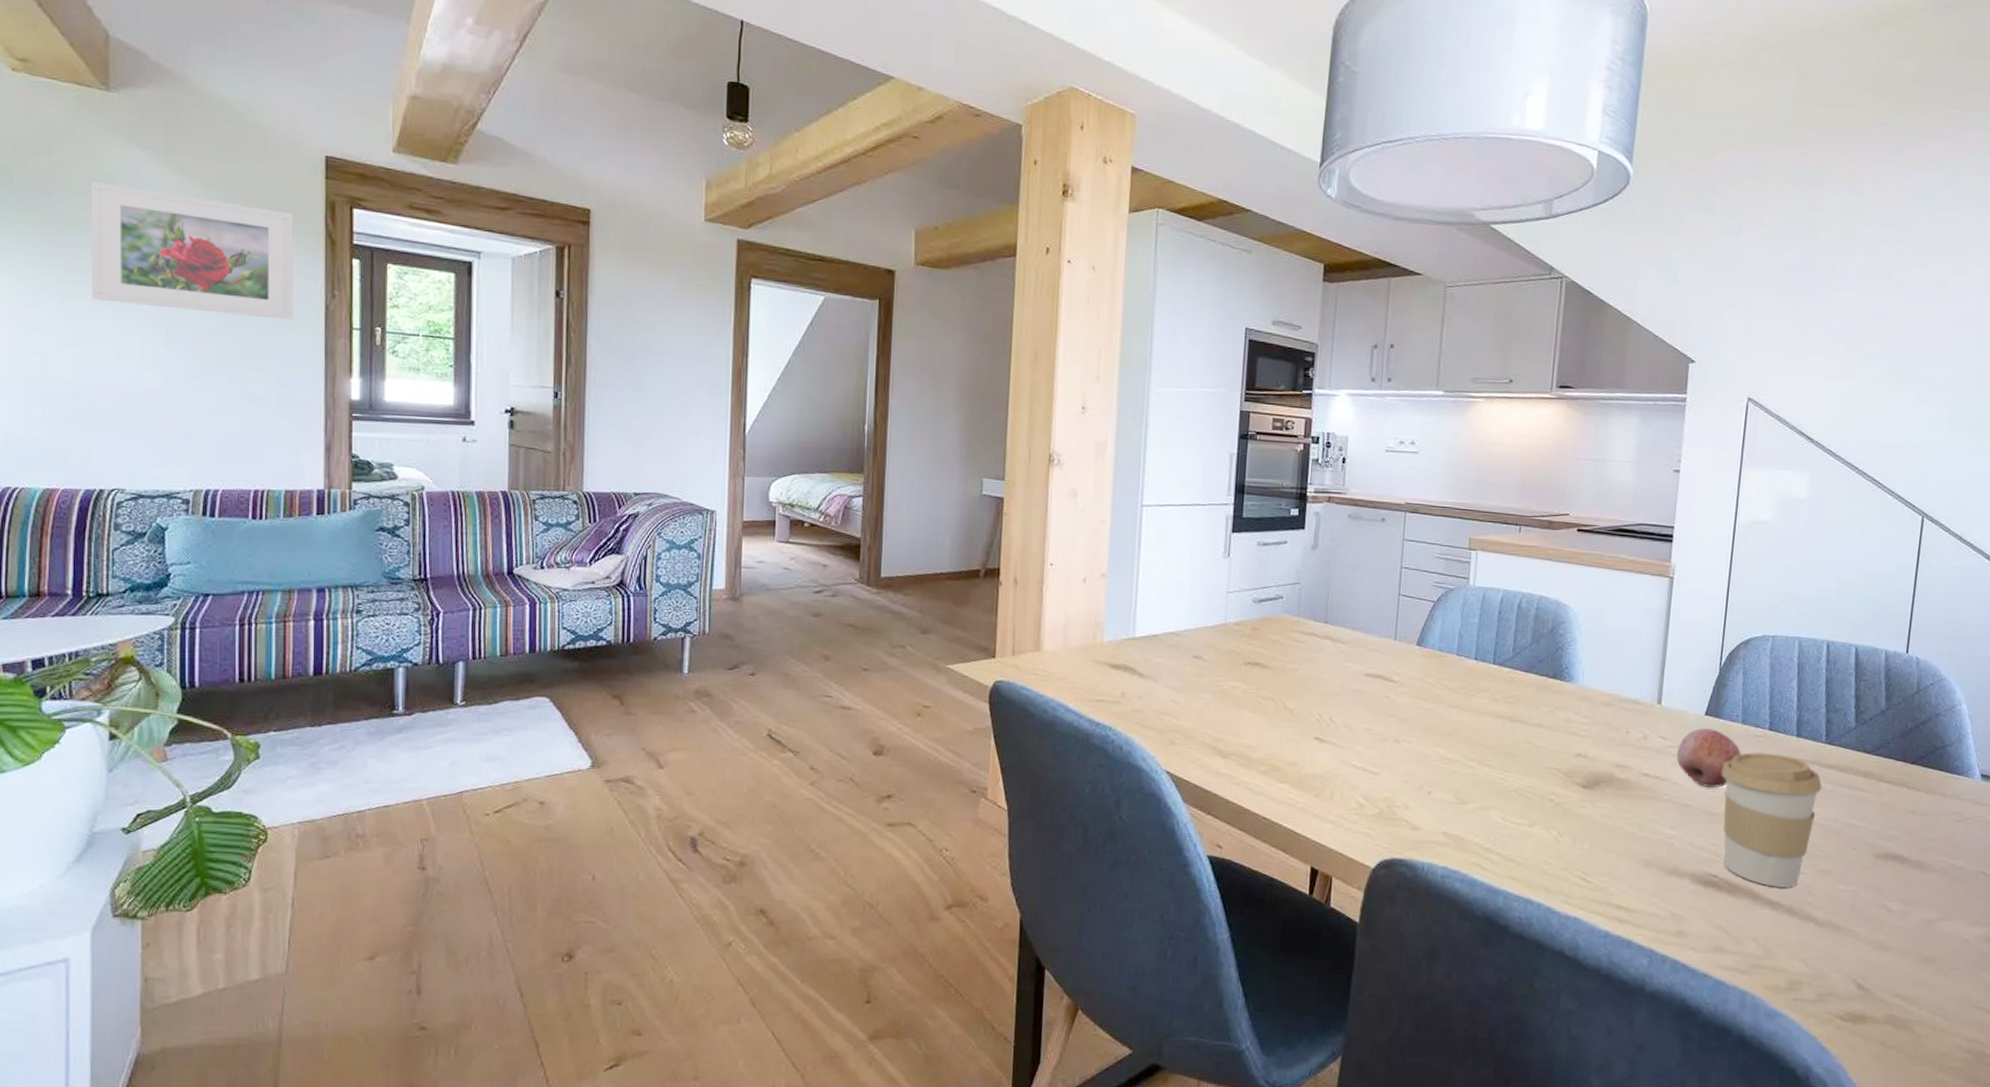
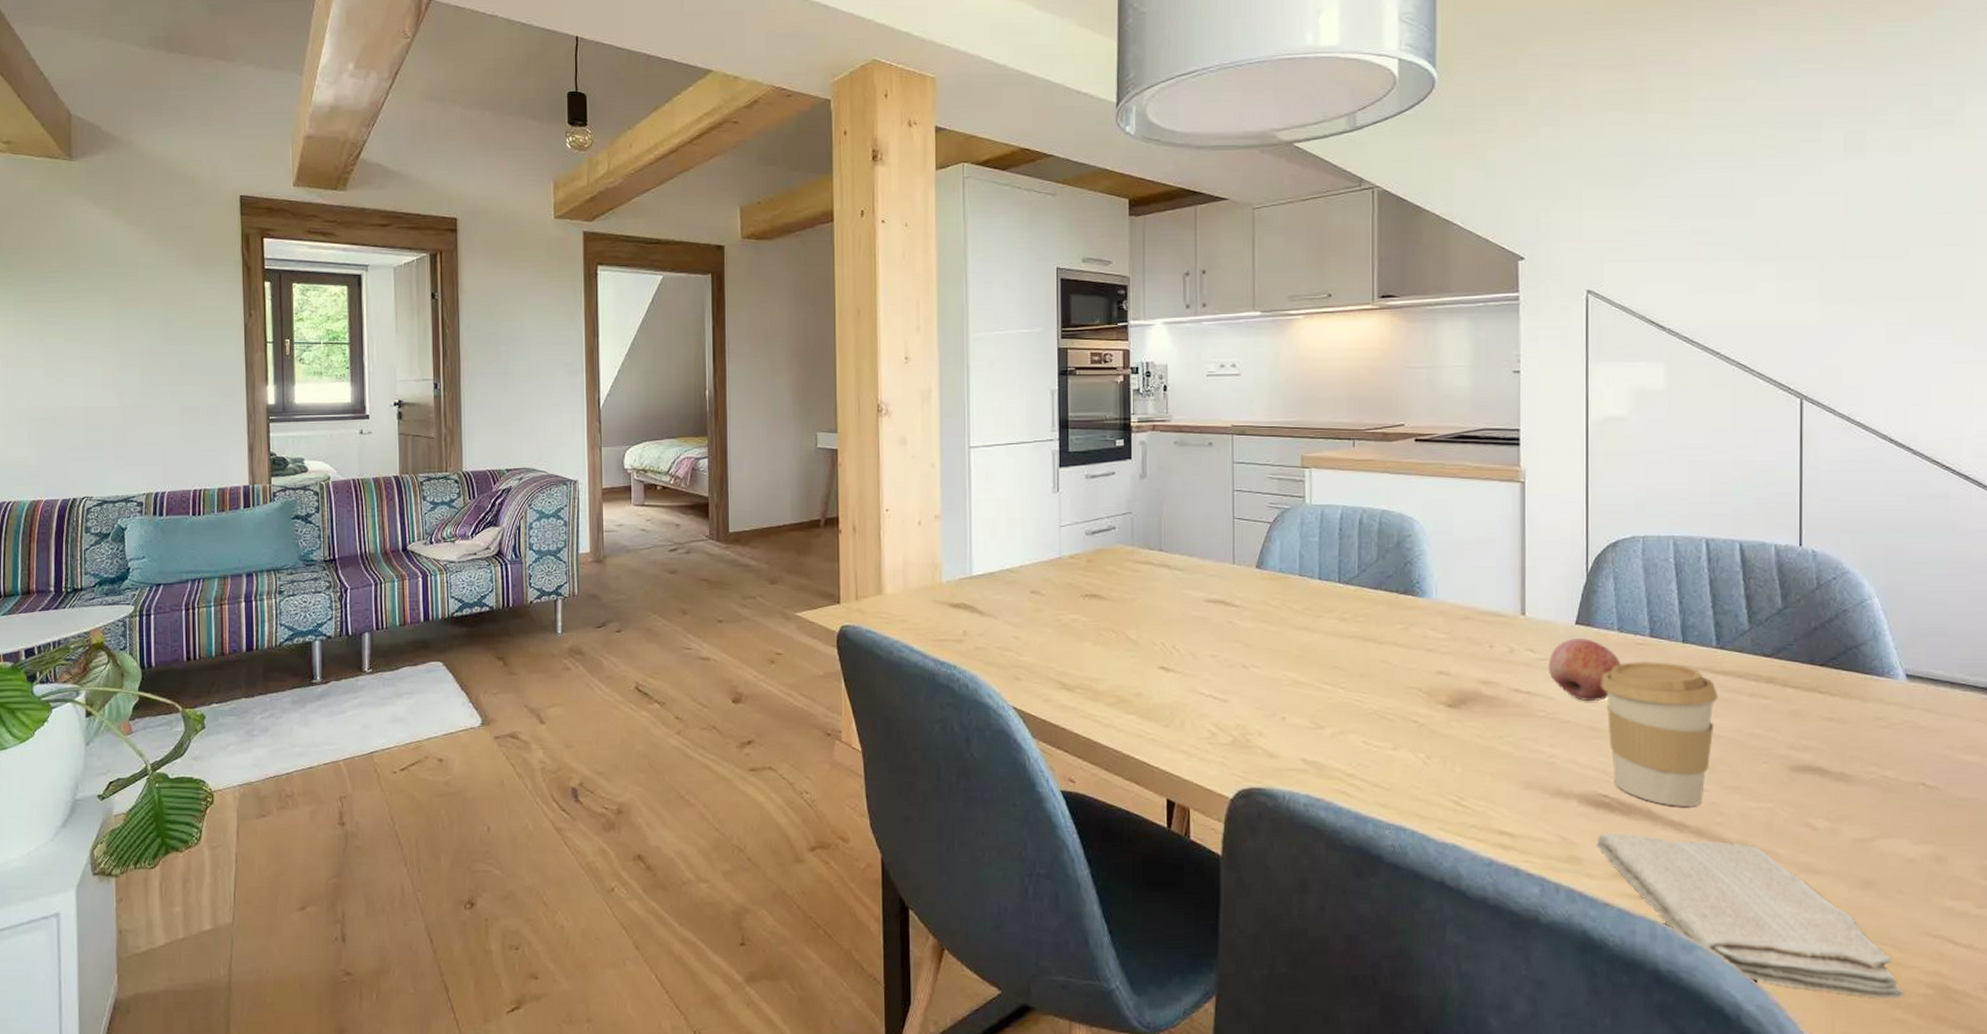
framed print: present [90,182,293,320] -> none [59,237,219,340]
washcloth: none [1701,909,1947,1062] -> present [1595,832,1904,998]

